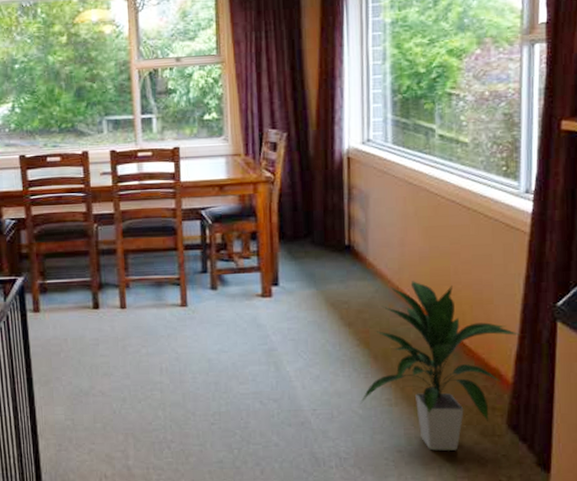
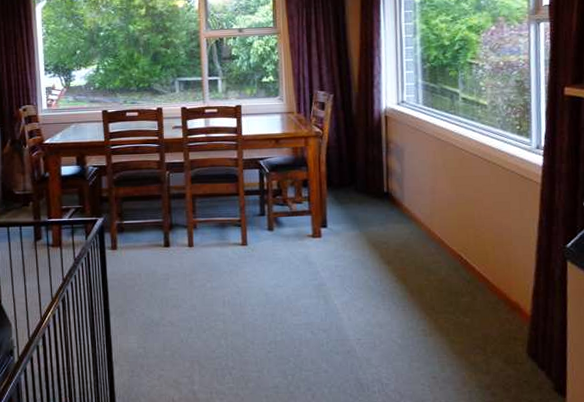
indoor plant: present [360,281,520,451] -> none [399,224,536,377]

